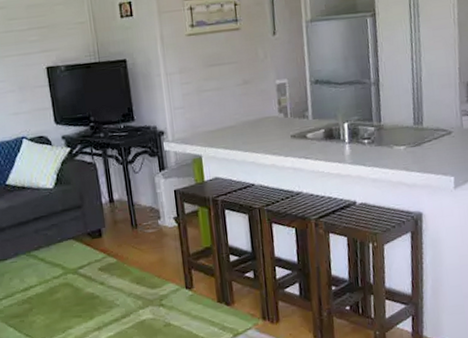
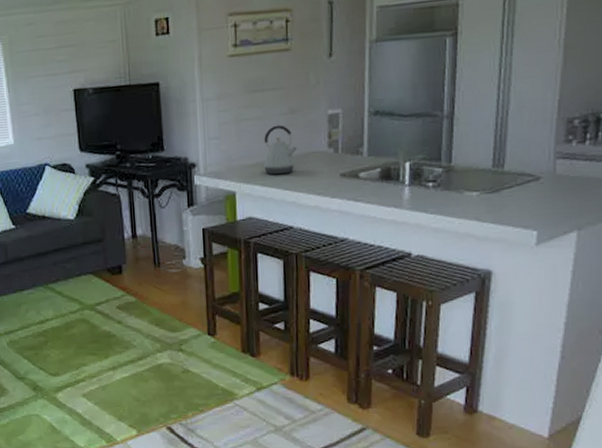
kettle: none [223,94,253,139] -> present [262,125,297,175]

